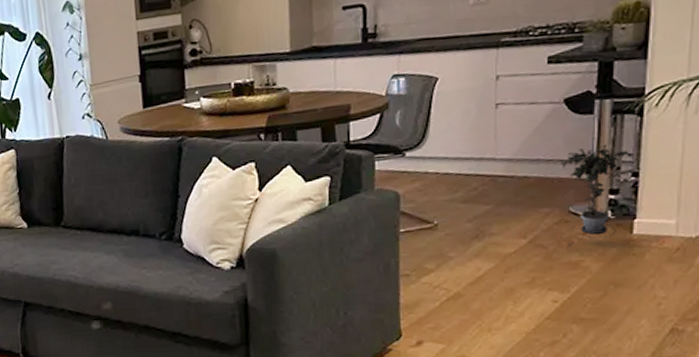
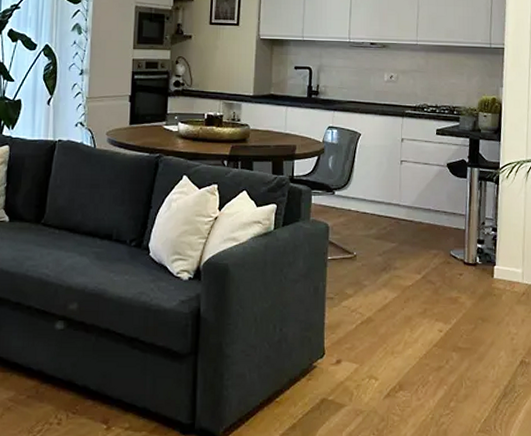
potted plant: present [552,144,640,248] -> none [438,203,498,285]

